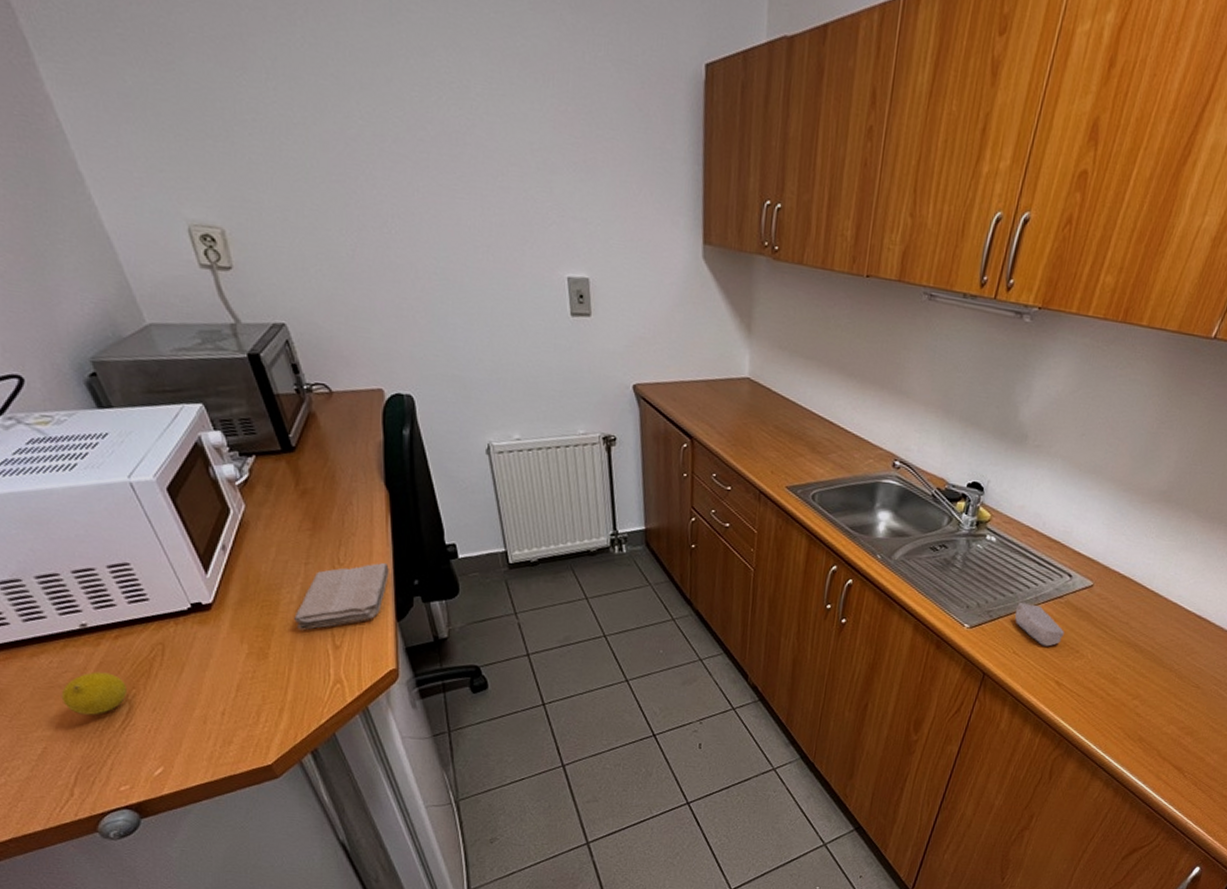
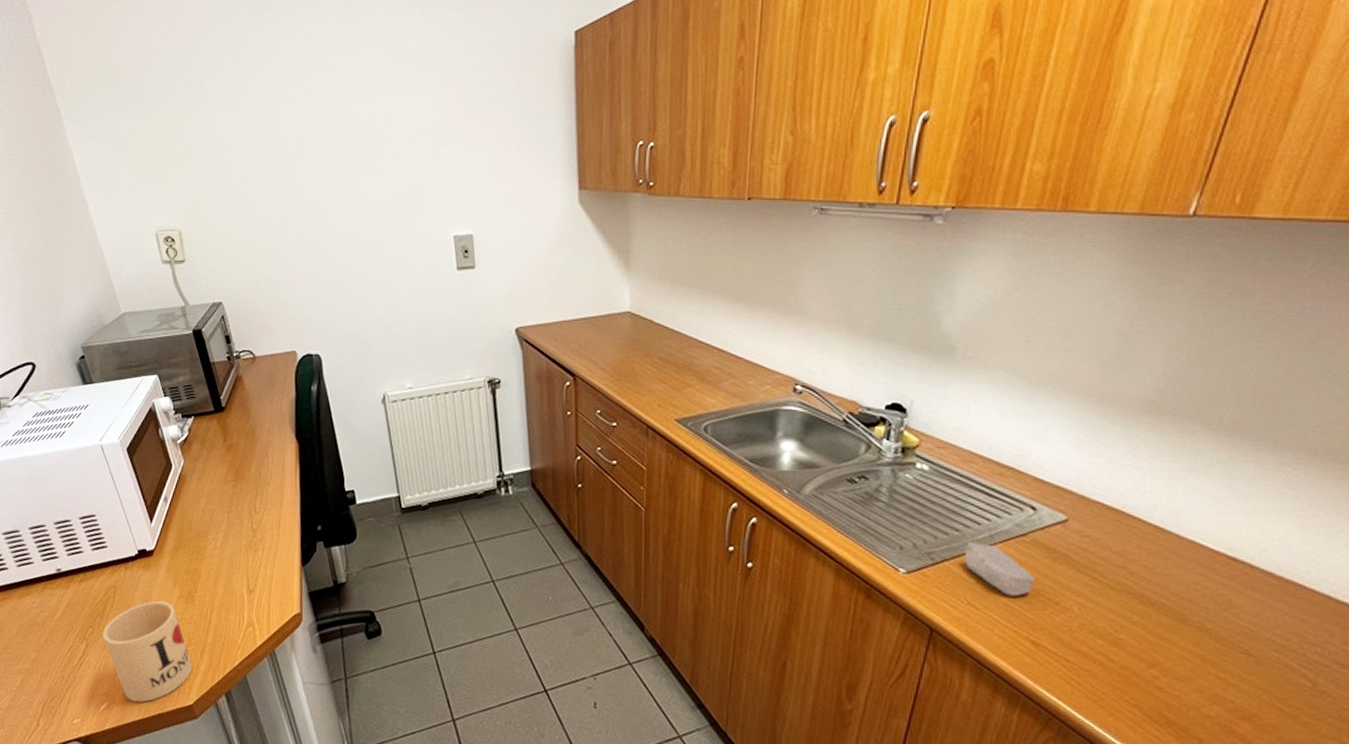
fruit: present [61,672,127,715] -> none [38,612,85,652]
mug: none [151,658,270,765] -> present [103,600,193,703]
washcloth: present [294,562,389,631] -> none [217,509,297,575]

